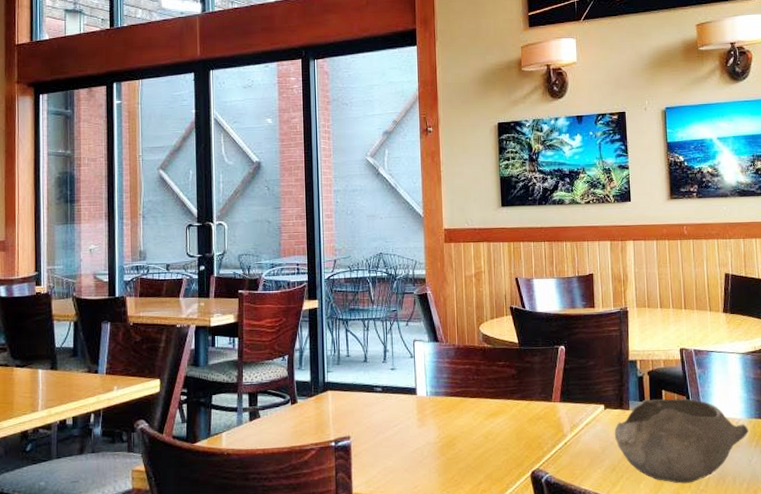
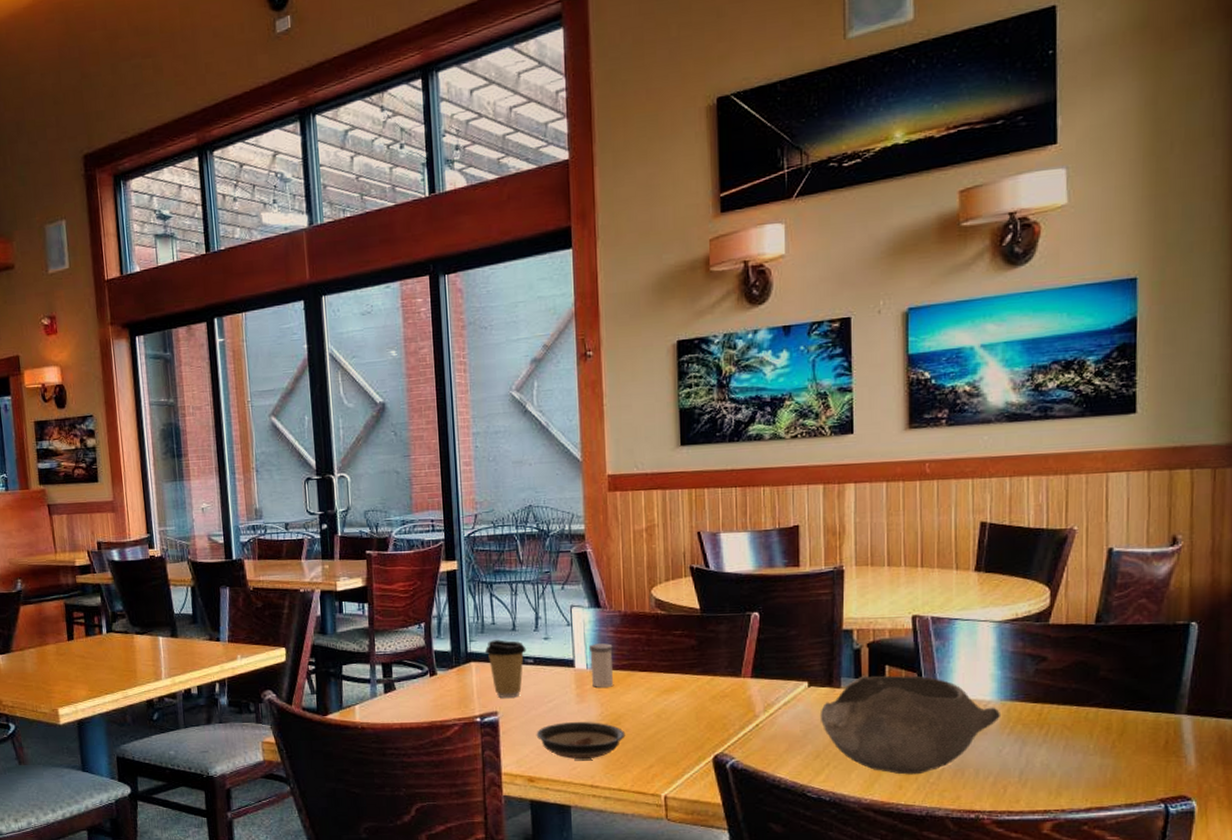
coffee cup: none [341,370,376,423] -> present [485,639,527,698]
saucer: none [383,444,459,479] -> present [536,722,626,760]
salt shaker: none [429,373,448,413] -> present [590,643,613,687]

